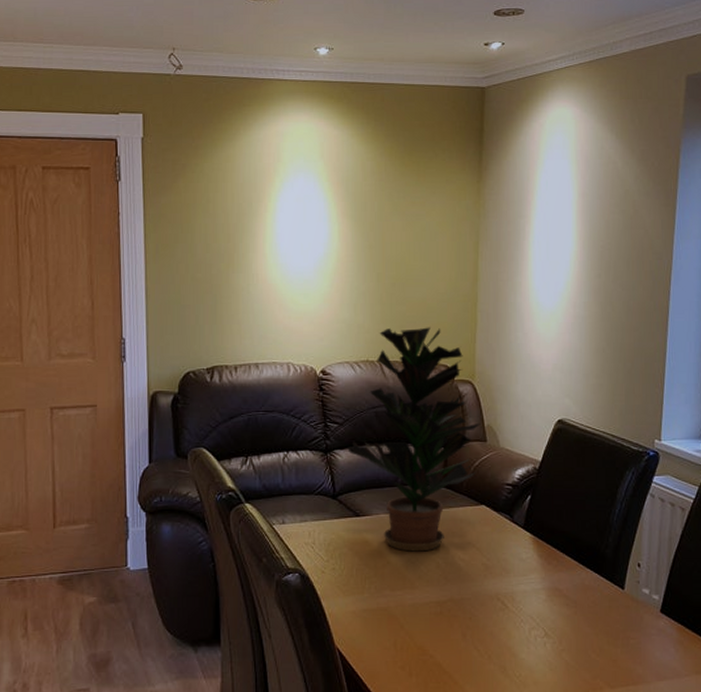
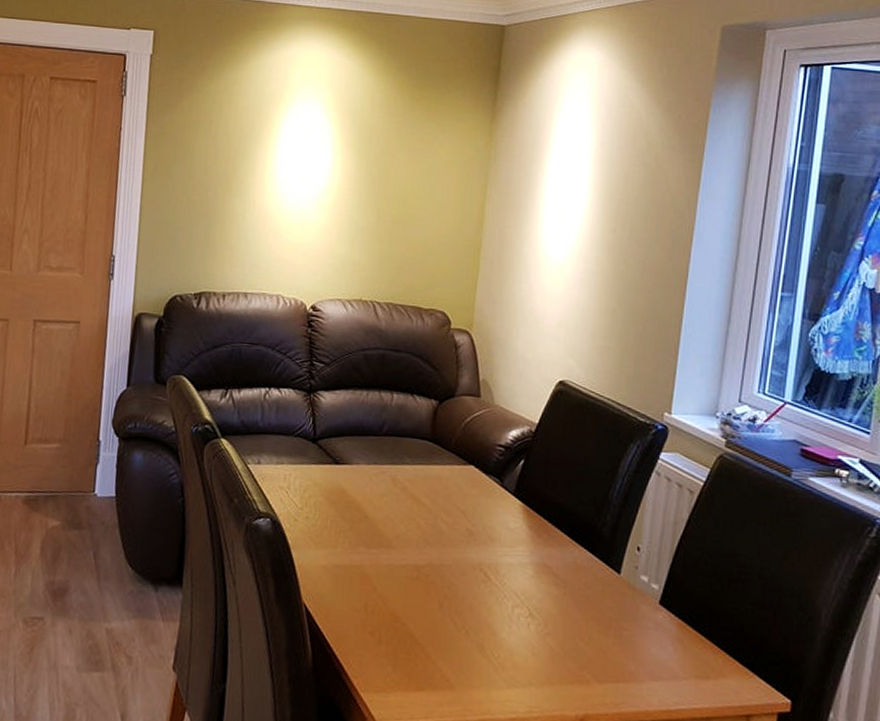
potted plant: present [347,327,481,552] -> none [332,268,476,510]

